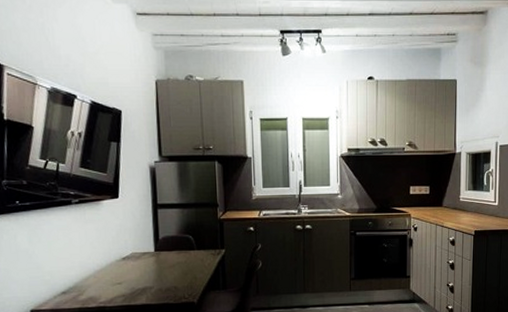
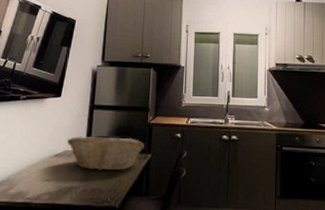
fruit basket: none [133,235,217,270] -> present [67,136,144,171]

